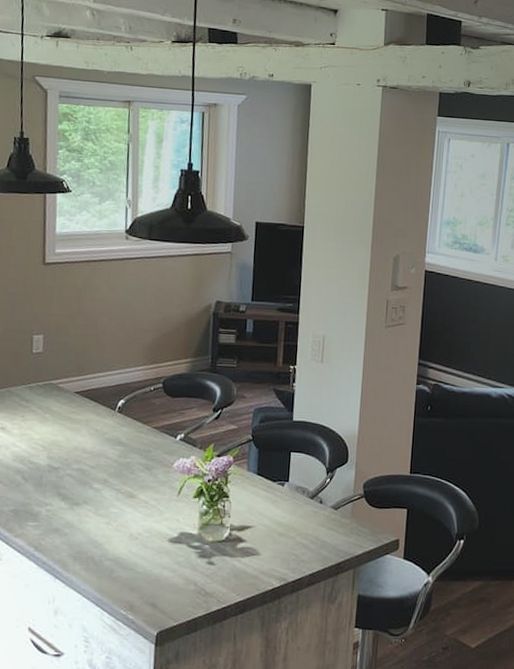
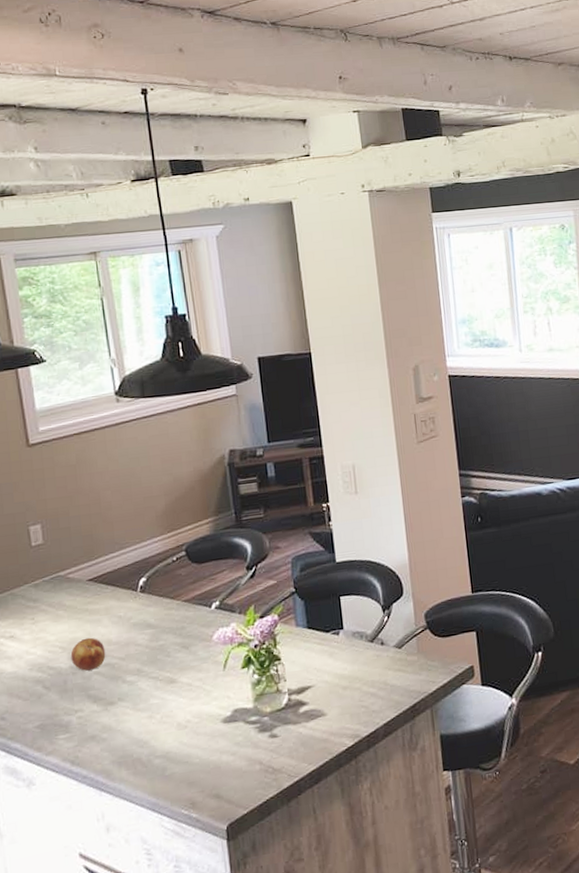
fruit: none [49,442,80,472] -> present [70,637,106,671]

